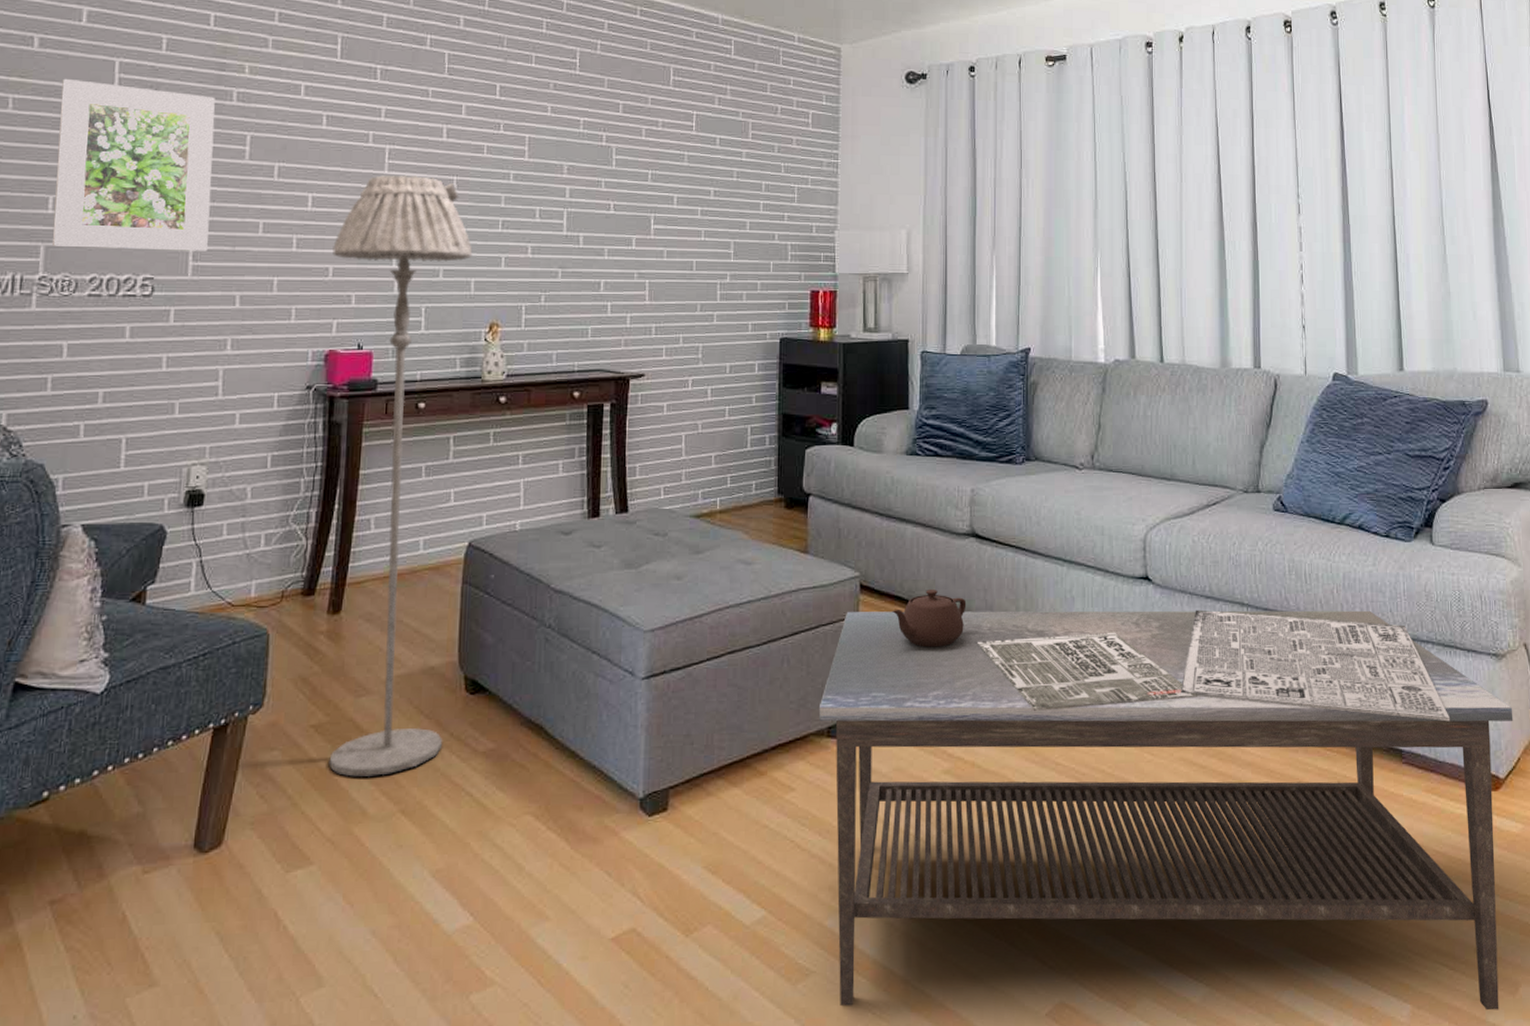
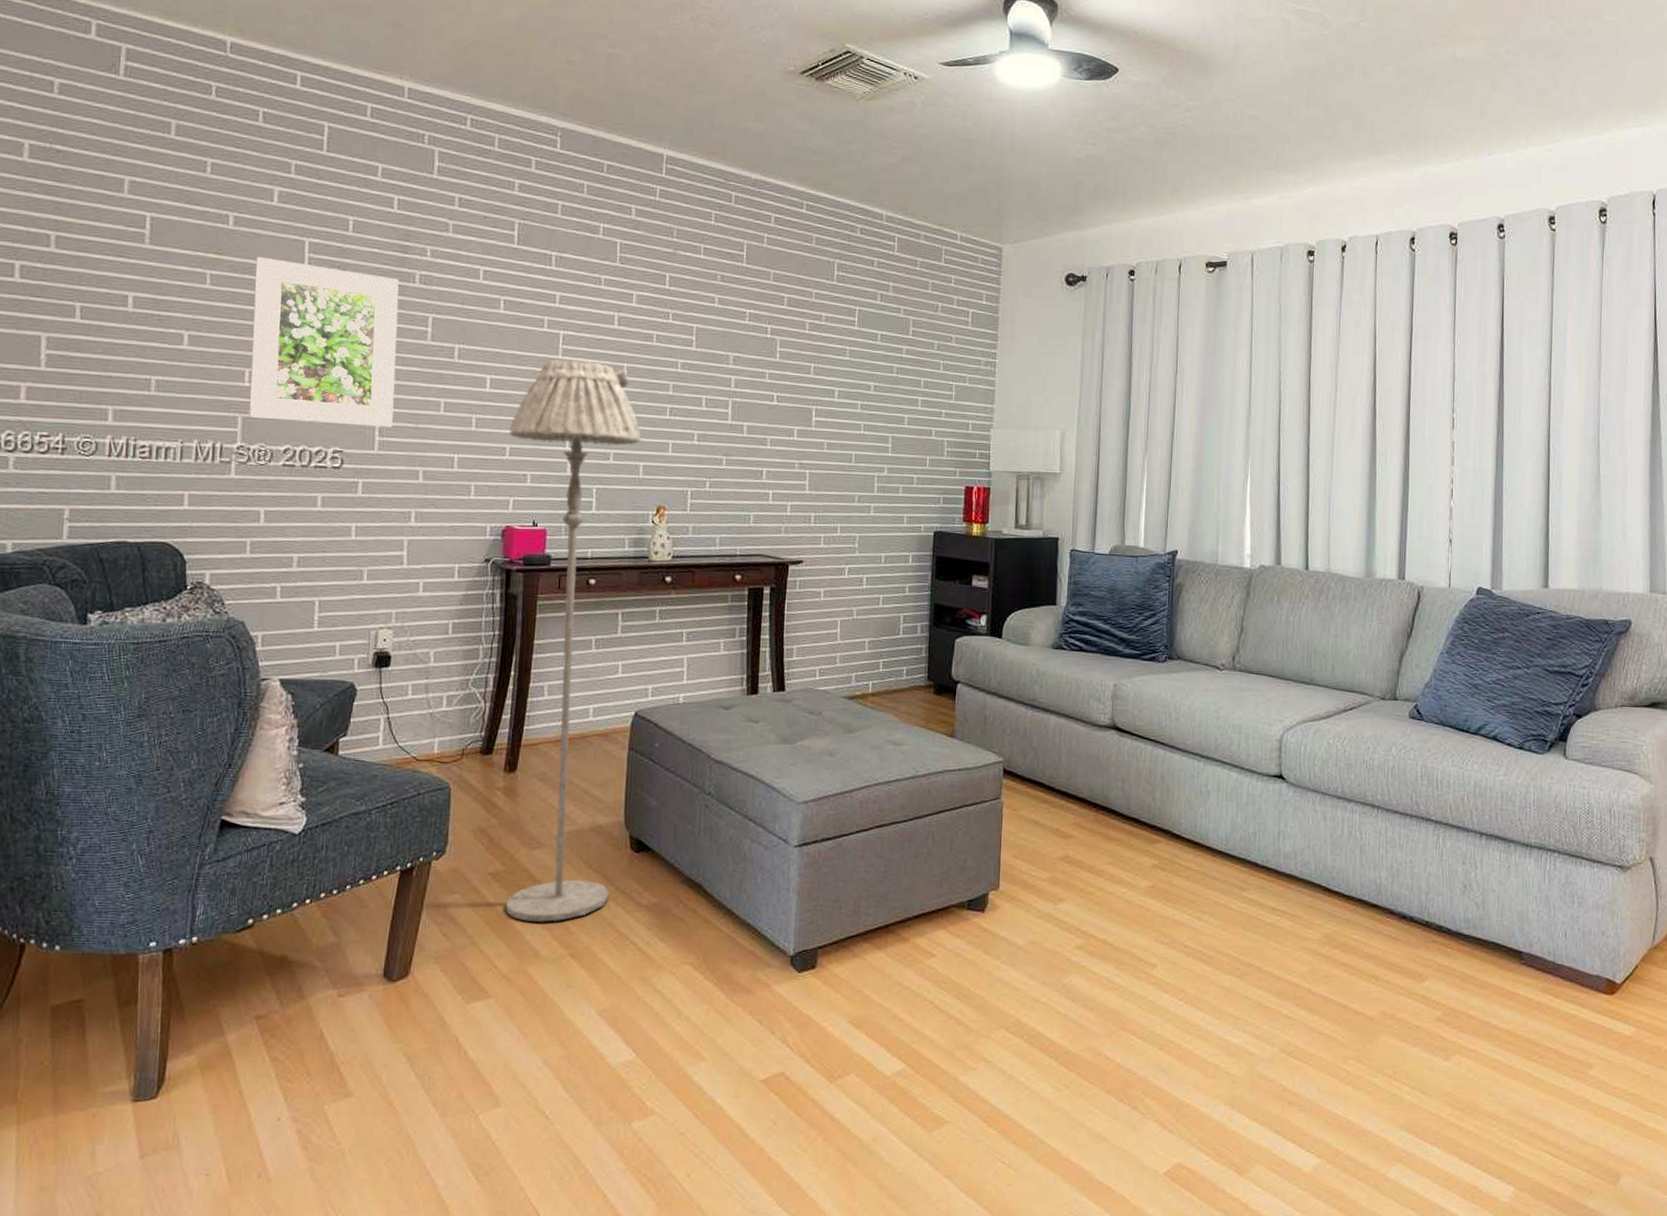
coffee table: present [818,590,1513,1011] -> none [960,777,1634,1197]

